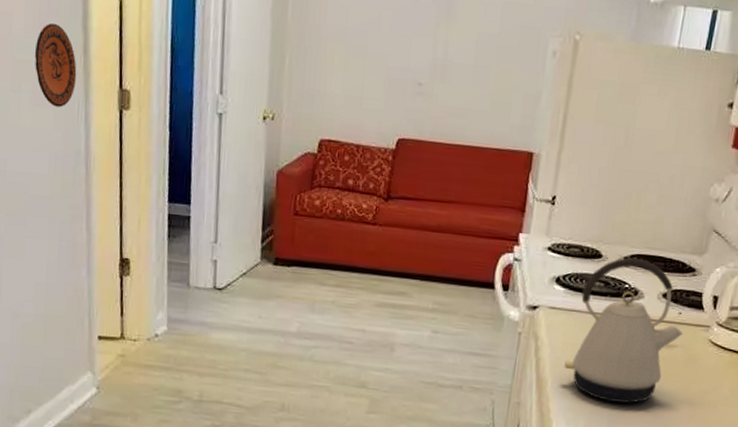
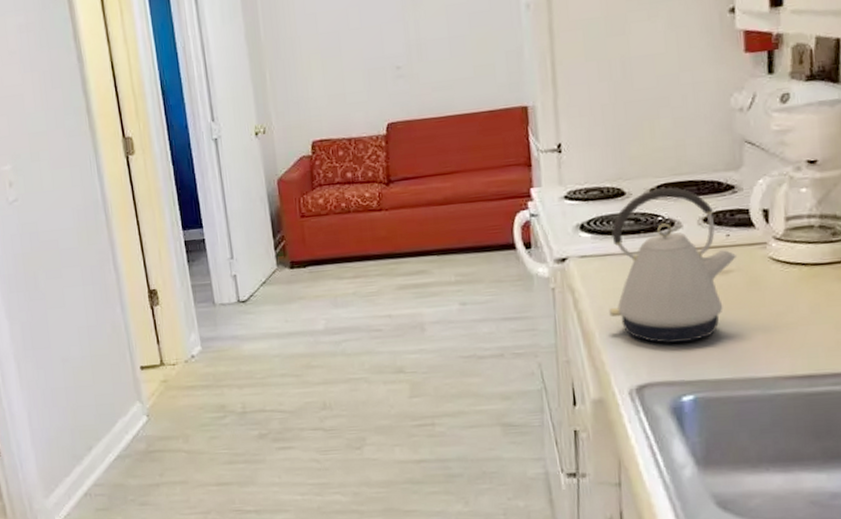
decorative plate: present [35,23,77,108] -> none [46,94,85,167]

